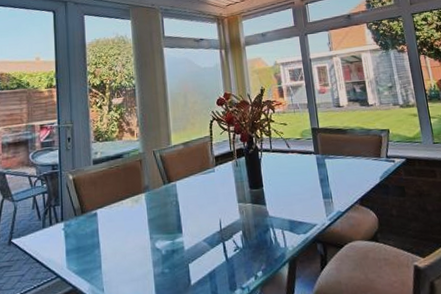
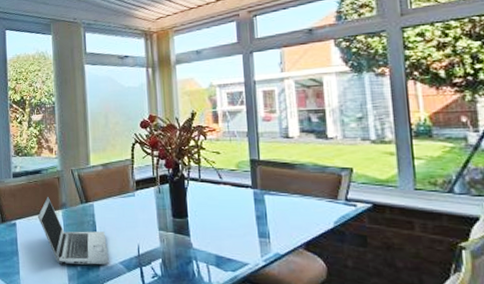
laptop: none [119,180,193,251] -> present [37,196,109,265]

